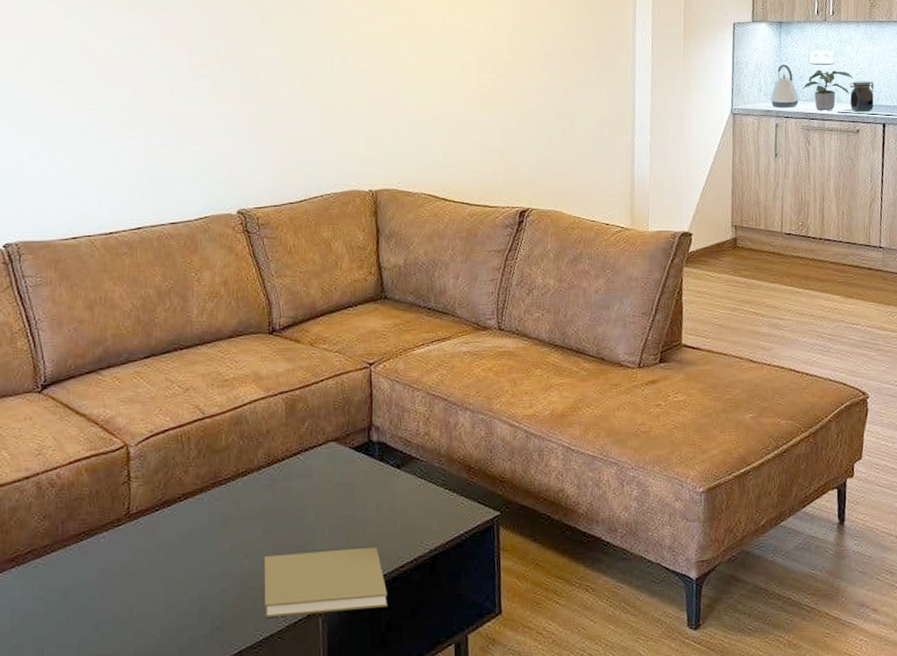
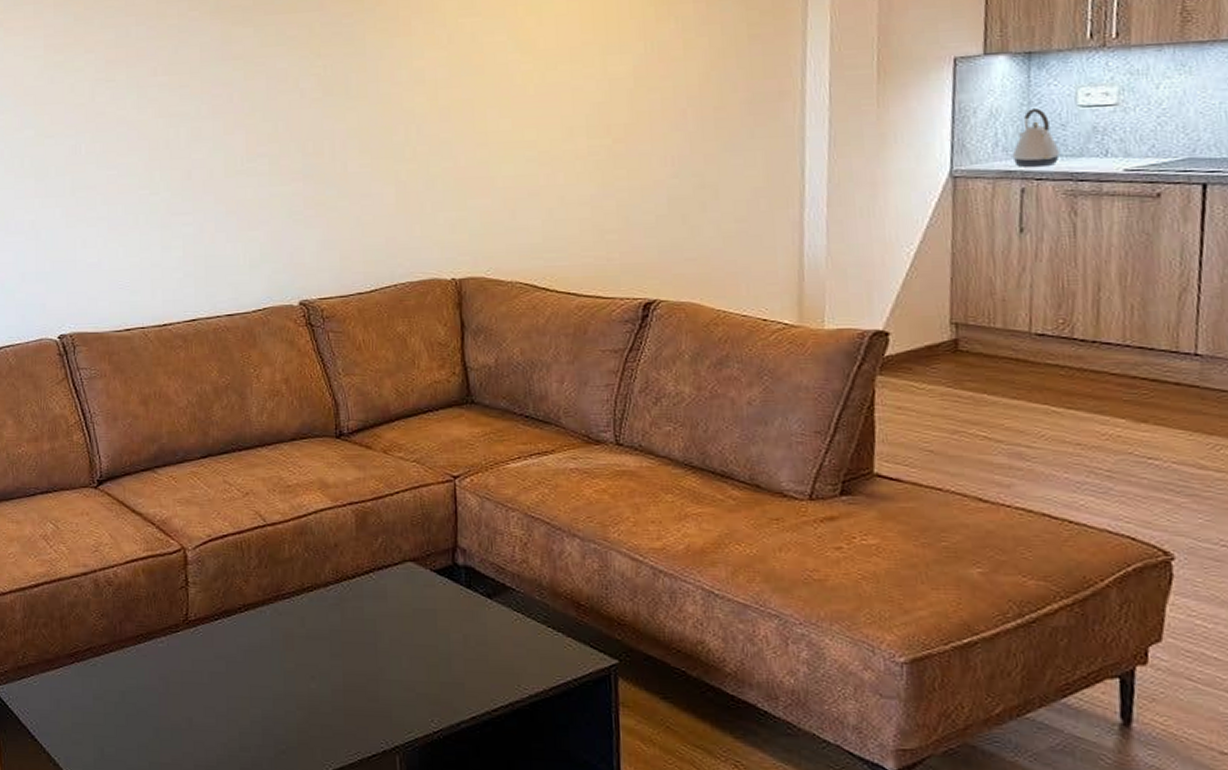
book: present [263,546,388,618] -> none [332,680,477,754]
potted plant: present [803,70,853,111] -> none [1065,113,1151,170]
jar: present [849,80,875,113] -> none [1144,125,1188,170]

